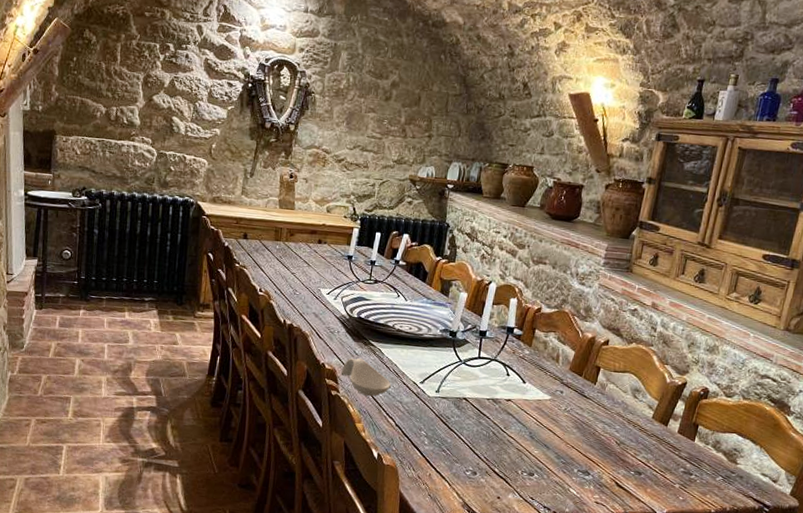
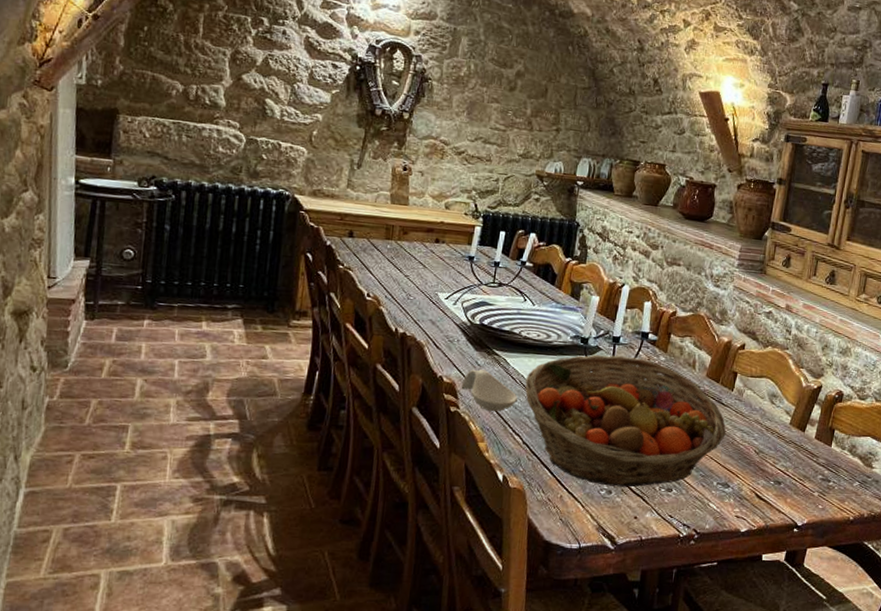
fruit basket: none [398,347,588,470] -> present [525,354,727,487]

